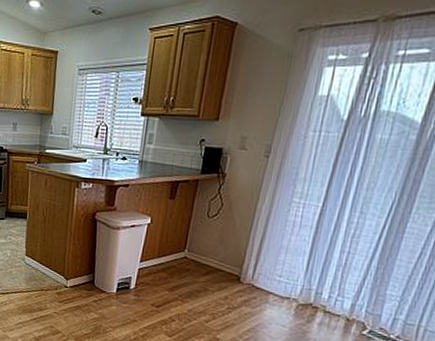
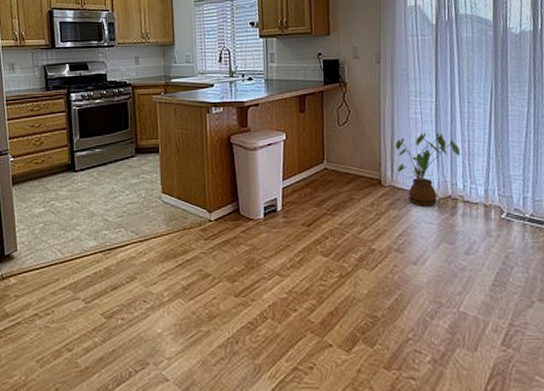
house plant: none [260,237,336,310] -> present [395,133,460,206]

